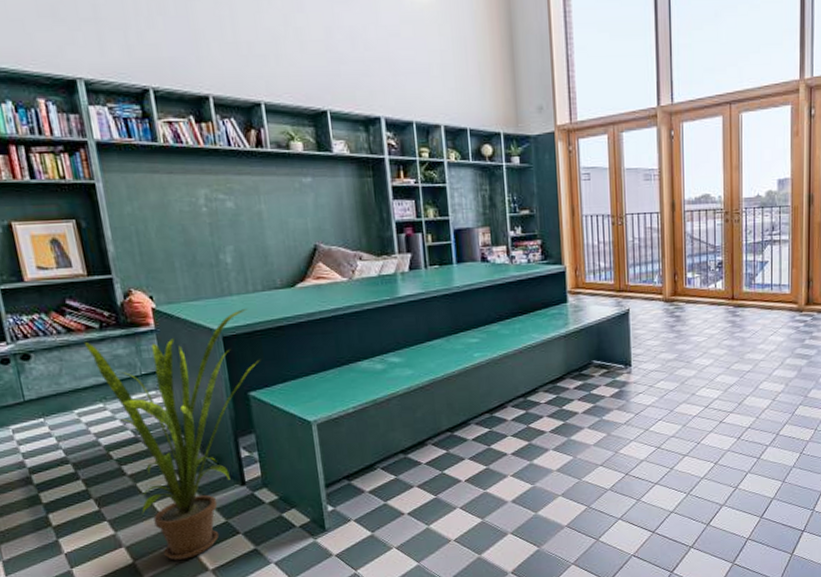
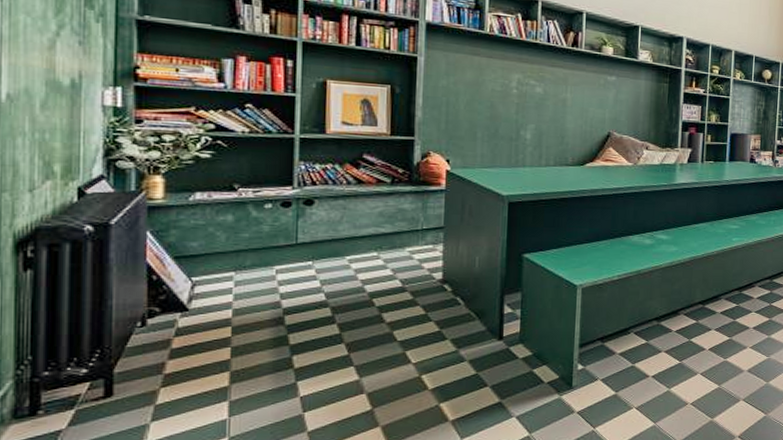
house plant: present [83,309,260,560] -> none [371,180,539,409]

